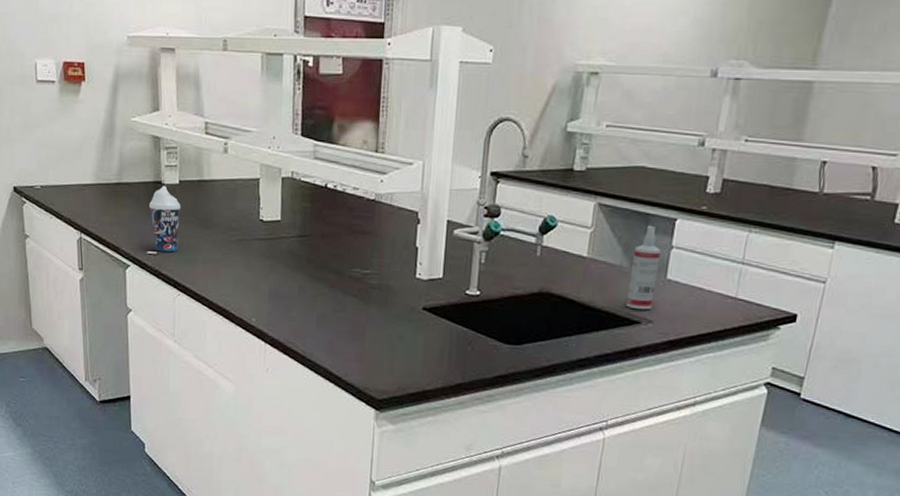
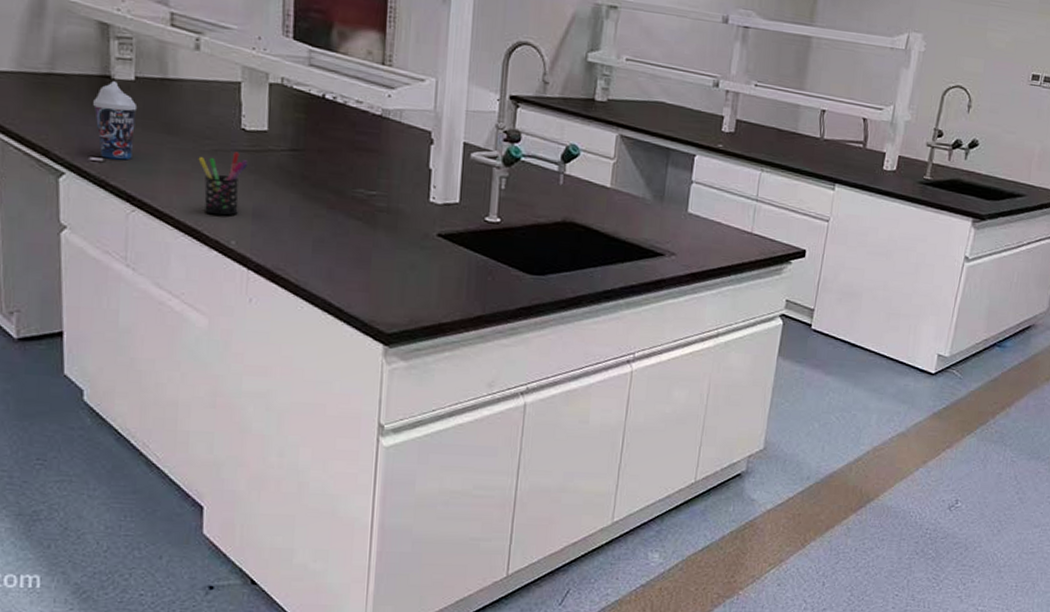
pen holder: none [227,240,264,297] -> present [198,152,247,216]
spray bottle: present [625,226,661,310] -> none [649,160,682,243]

